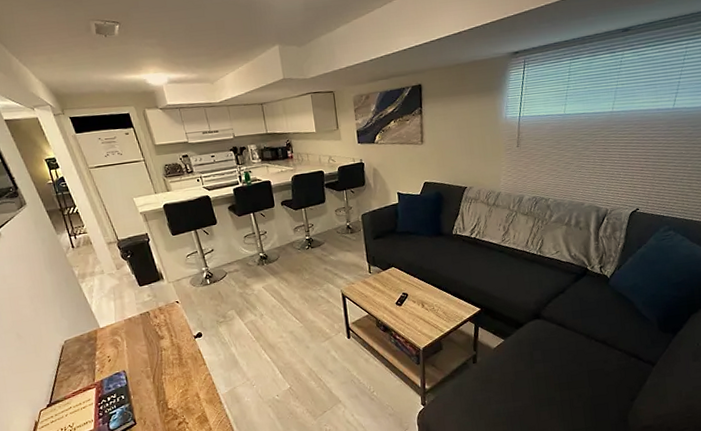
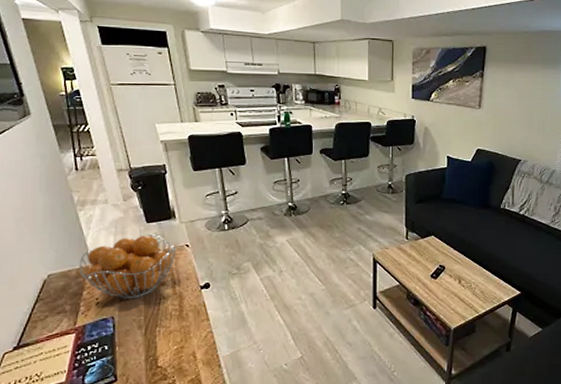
fruit basket: none [88,295,169,355] -> present [79,234,176,299]

